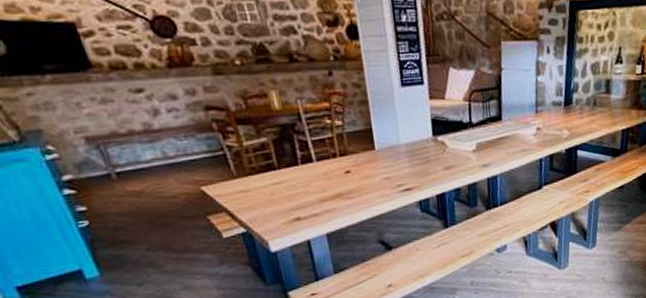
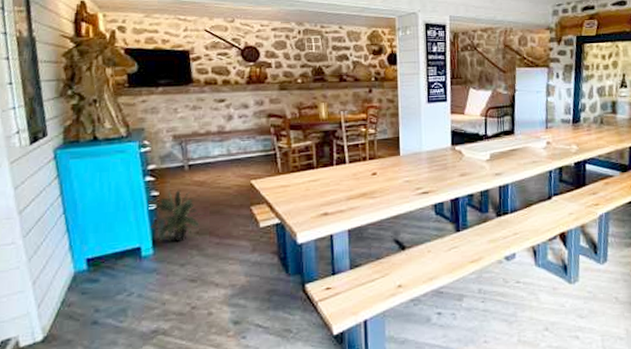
potted plant: none [74,202,152,263] -> present [147,189,204,243]

